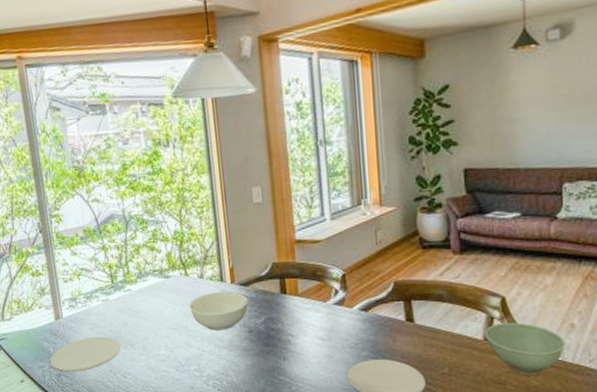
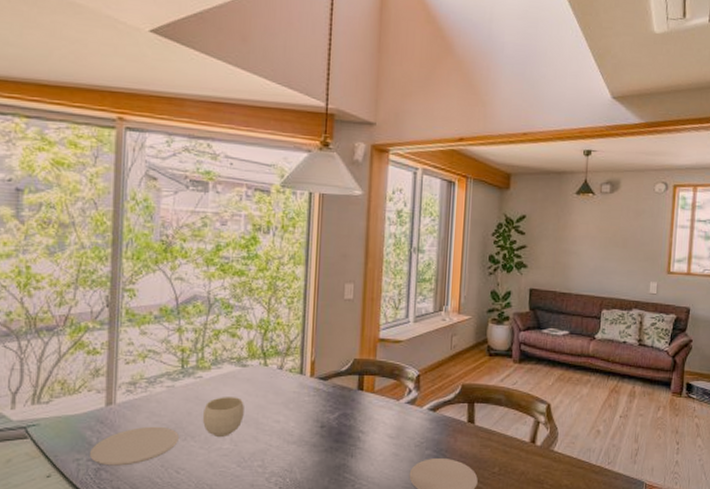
cup: none [137,307,175,345] -> present [202,397,244,438]
bowl: present [189,291,248,331] -> none [263,384,325,425]
bowl: present [484,322,566,376] -> none [531,427,592,476]

